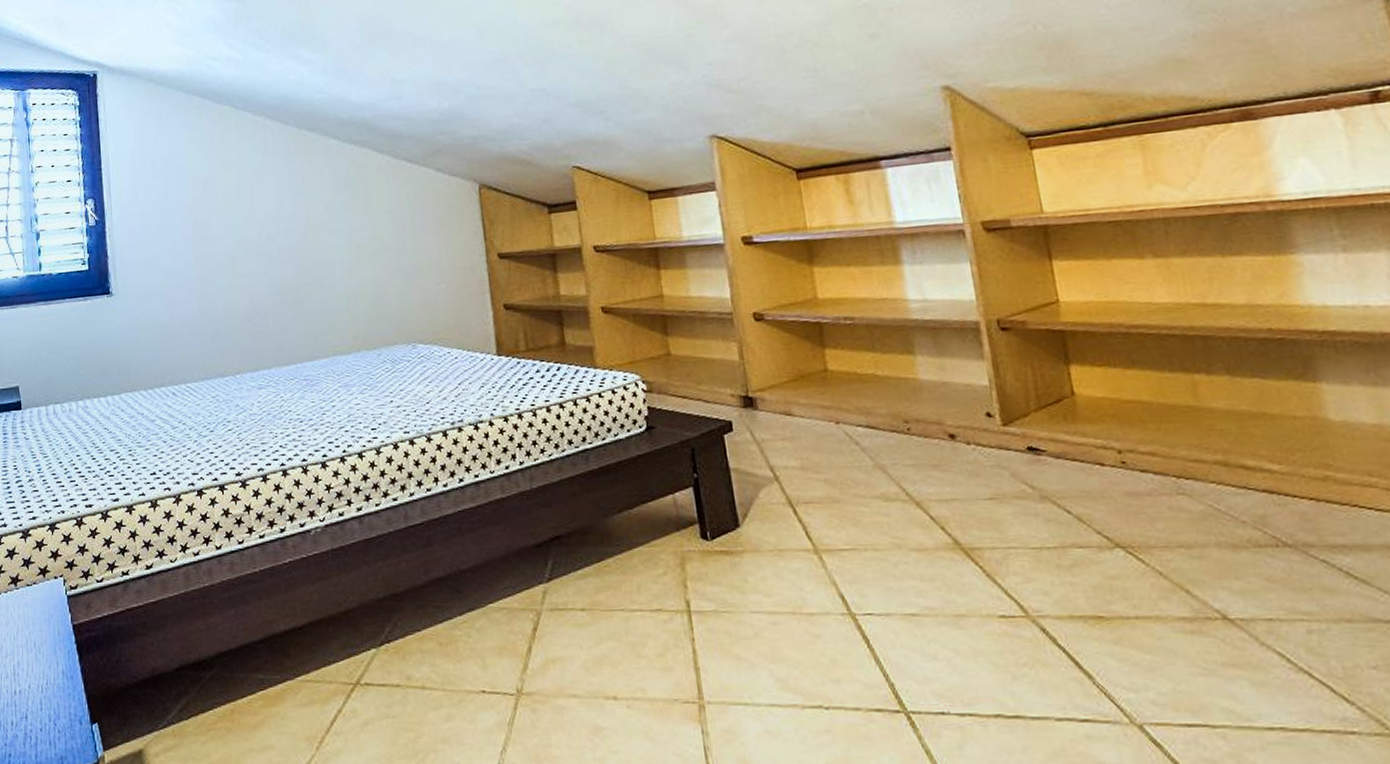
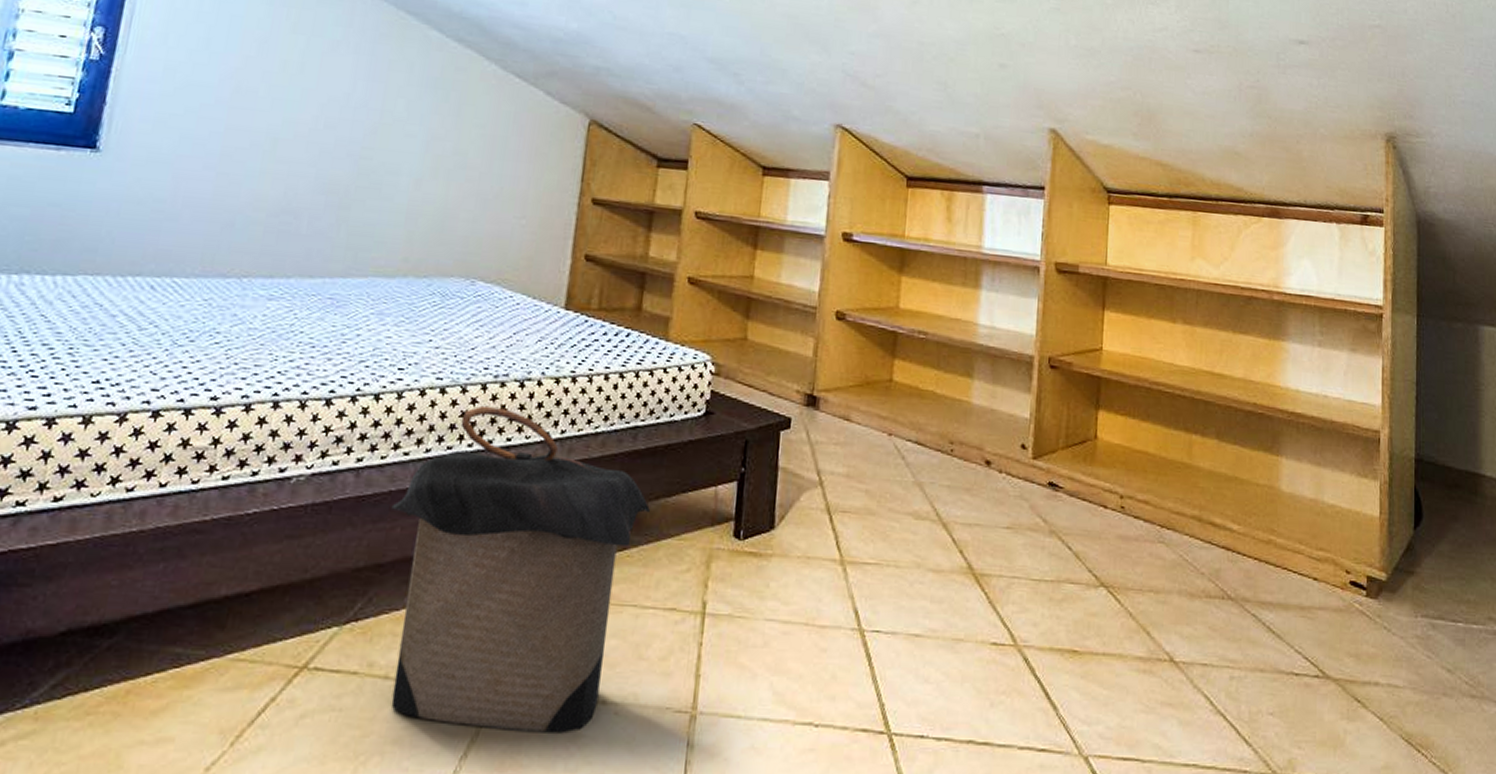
laundry hamper: none [393,449,617,728] -> present [391,405,651,734]

